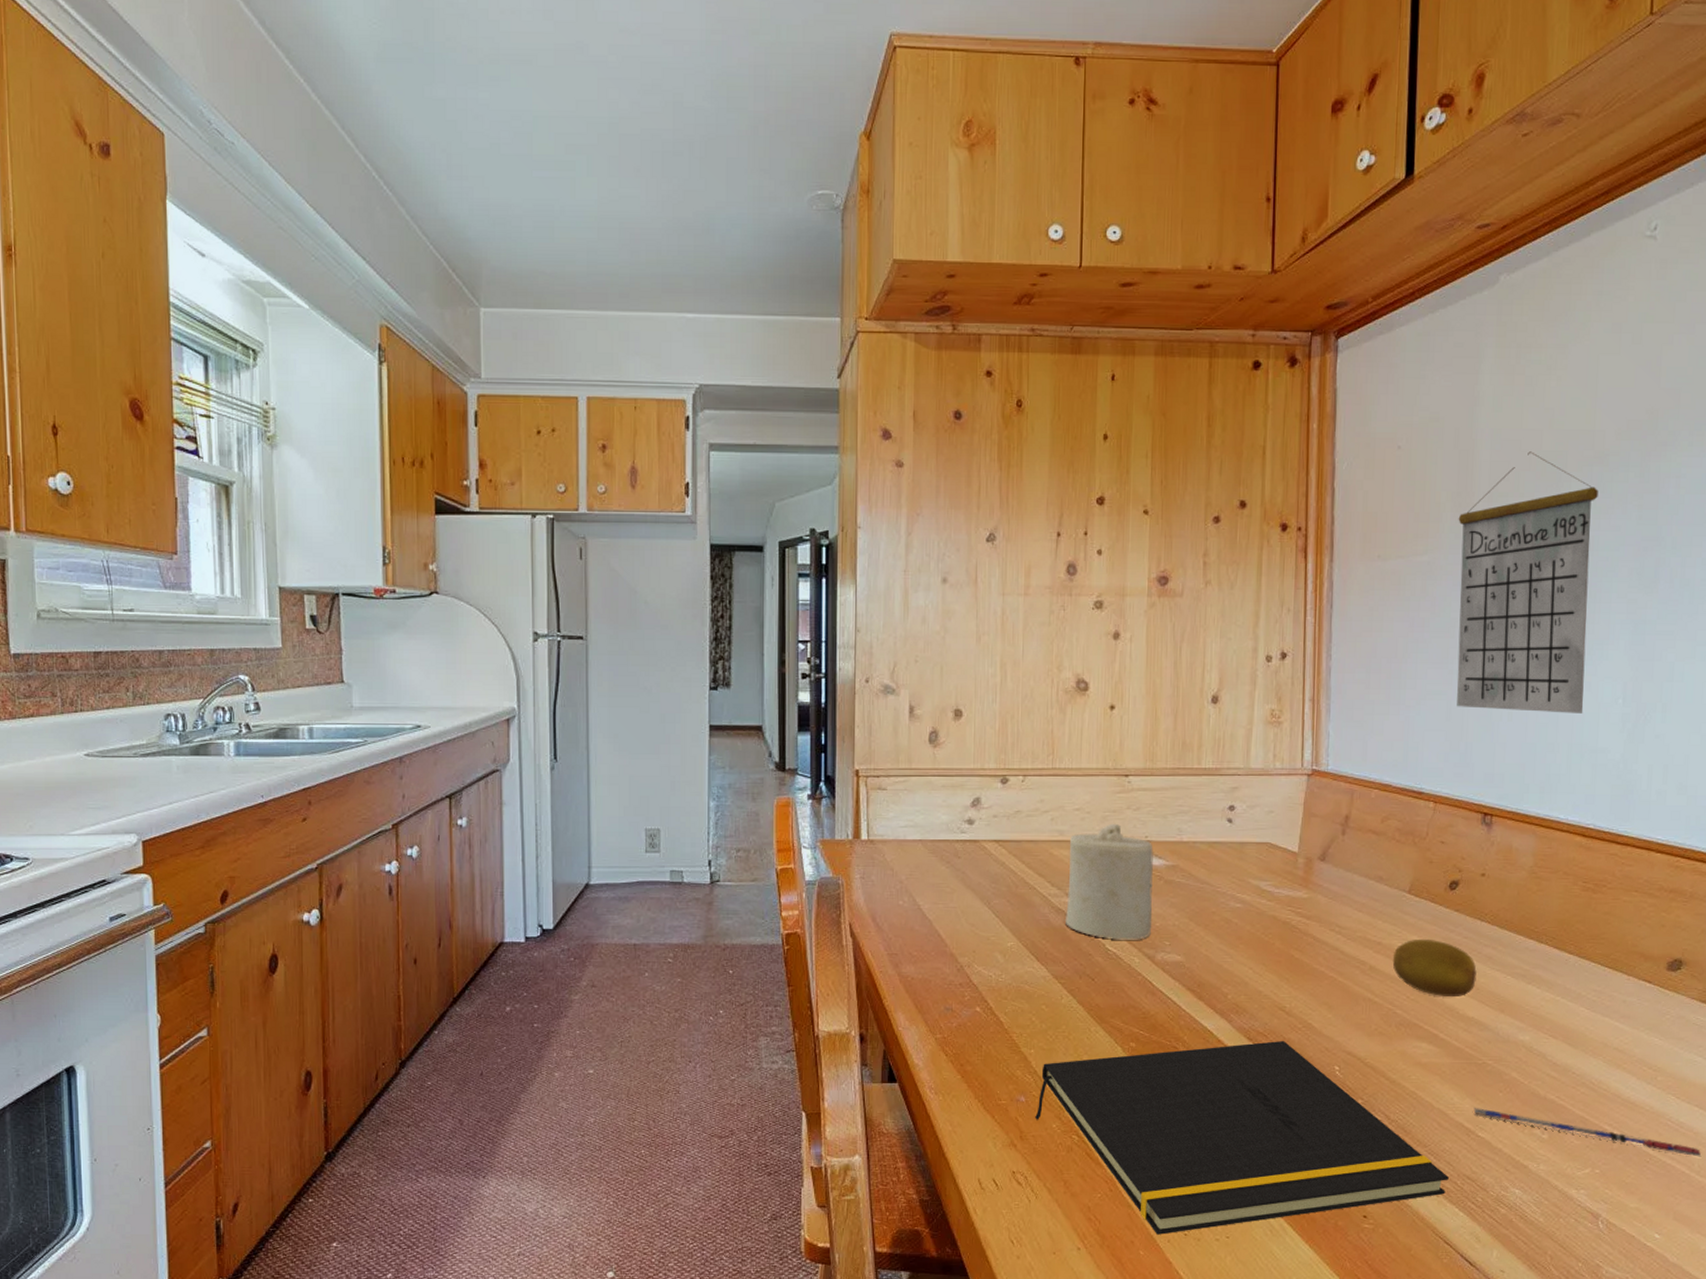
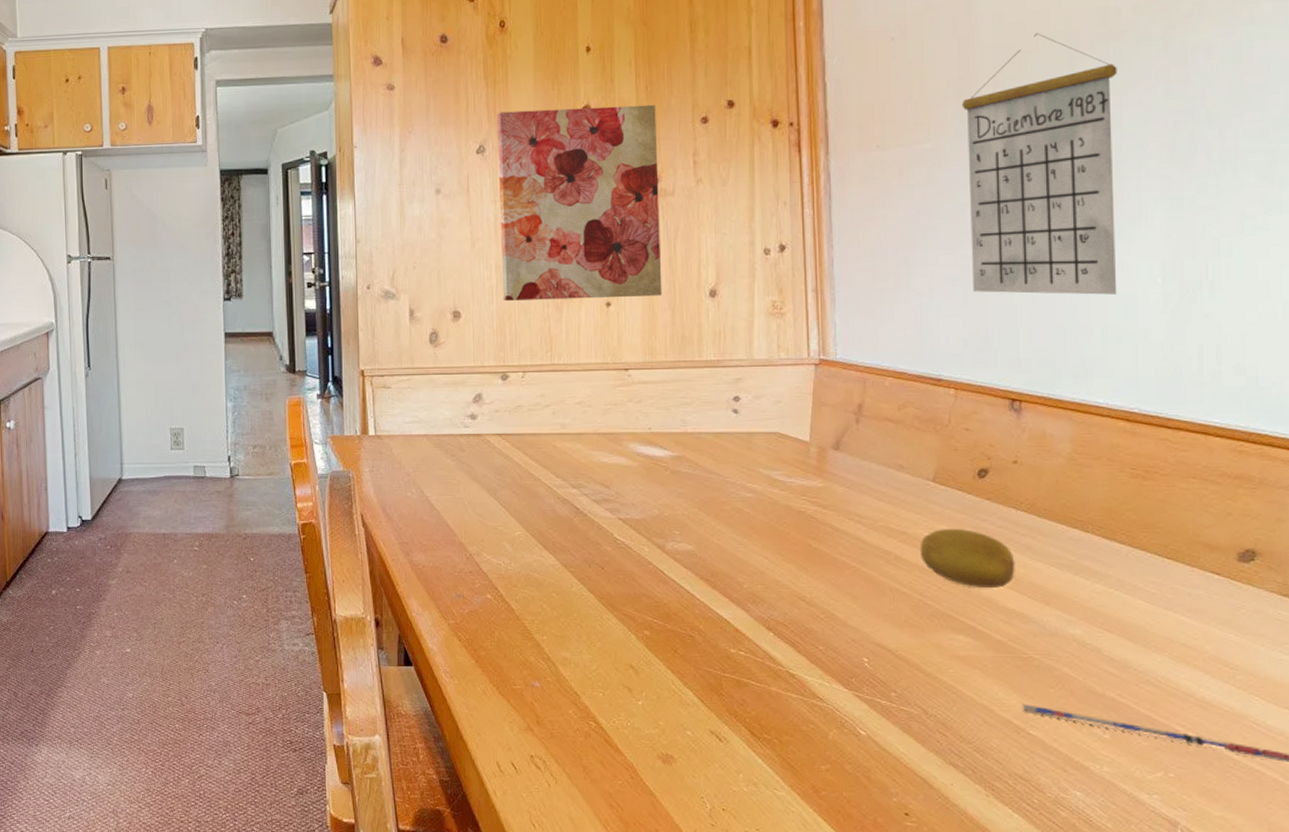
wall art: none [1006,498,1170,701] -> present [496,104,662,301]
notepad: present [1035,1041,1449,1235] -> none [551,631,998,824]
candle: present [1066,823,1154,940] -> none [572,416,660,530]

